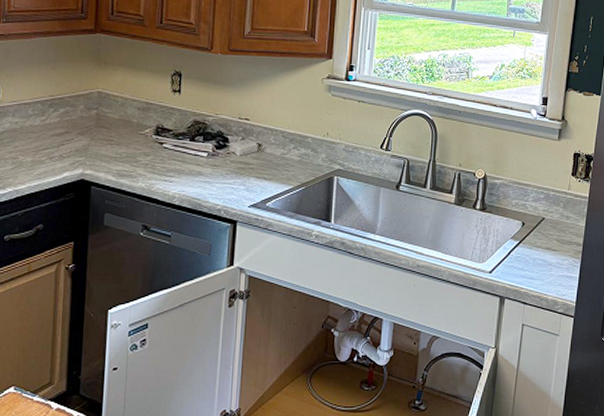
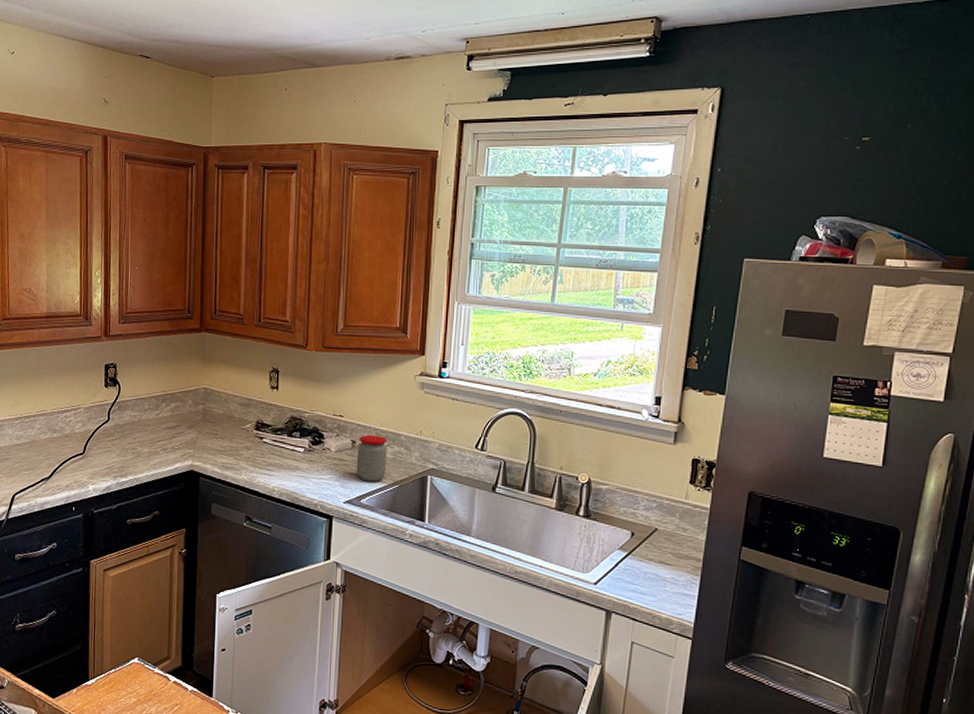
jar: none [262,137,294,185] -> present [356,434,388,482]

